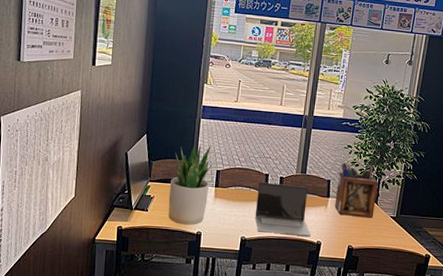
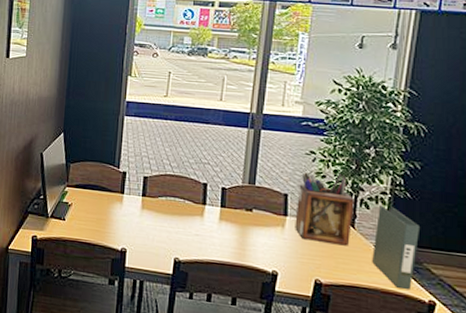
planter: present [168,144,212,225] -> none [88,146,138,240]
laptop: present [255,182,311,237] -> none [191,192,264,265]
binder: none [389,186,423,247] -> present [372,205,421,289]

